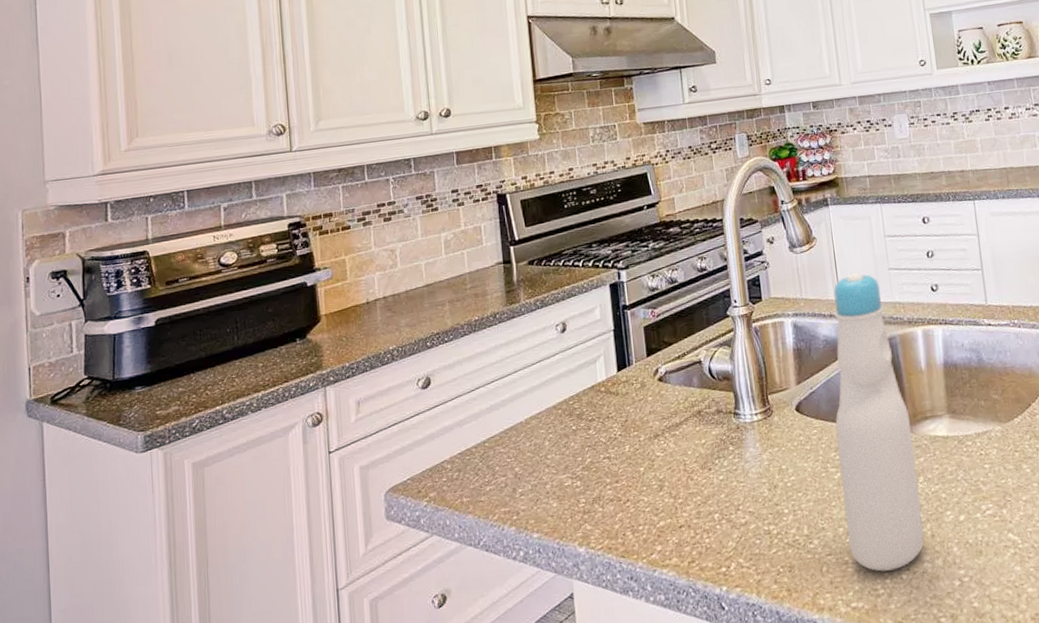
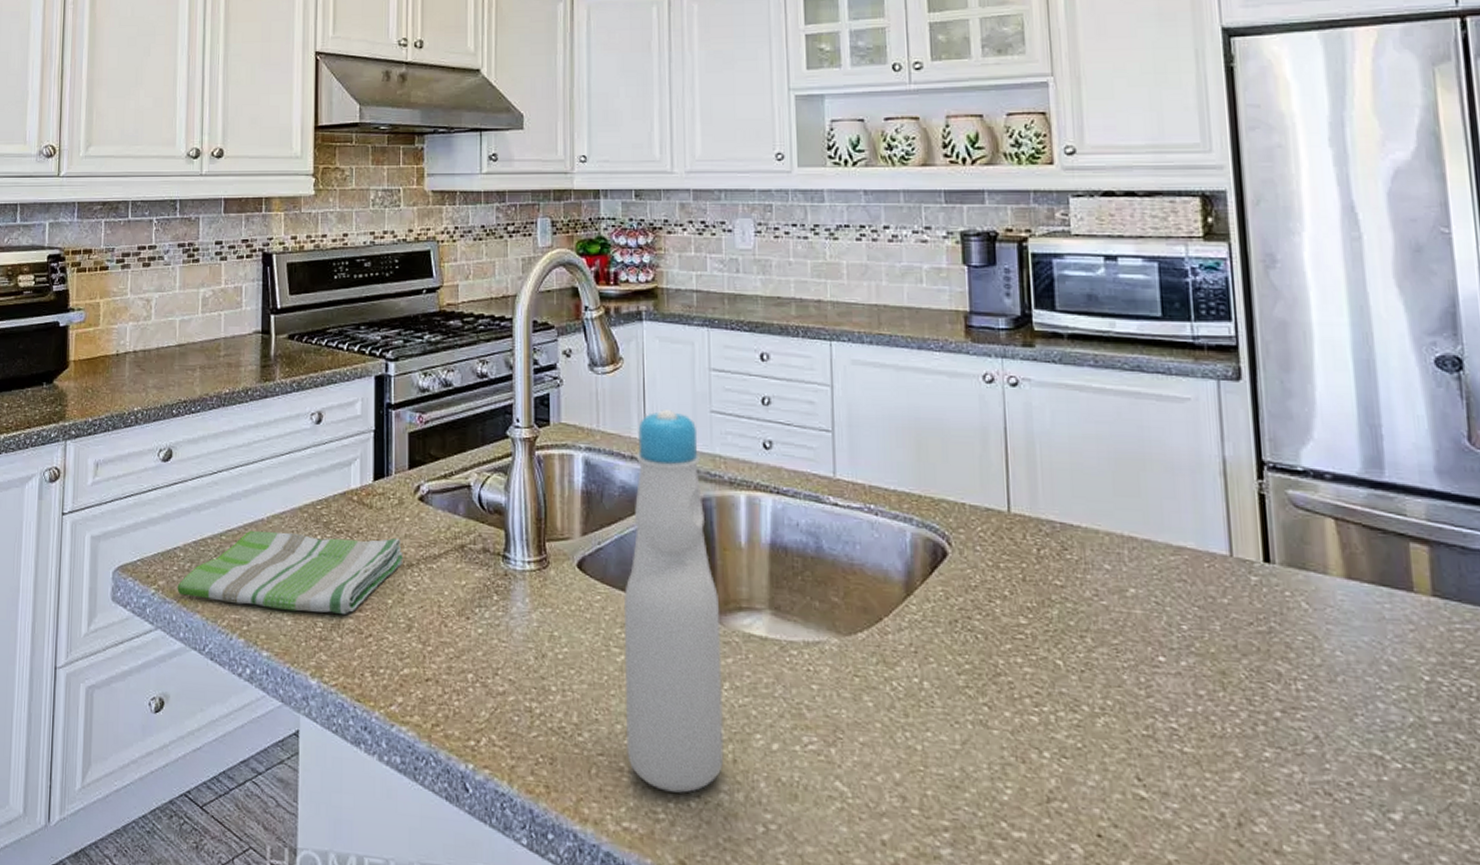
dish towel: none [447,416,650,502] -> present [177,530,403,615]

